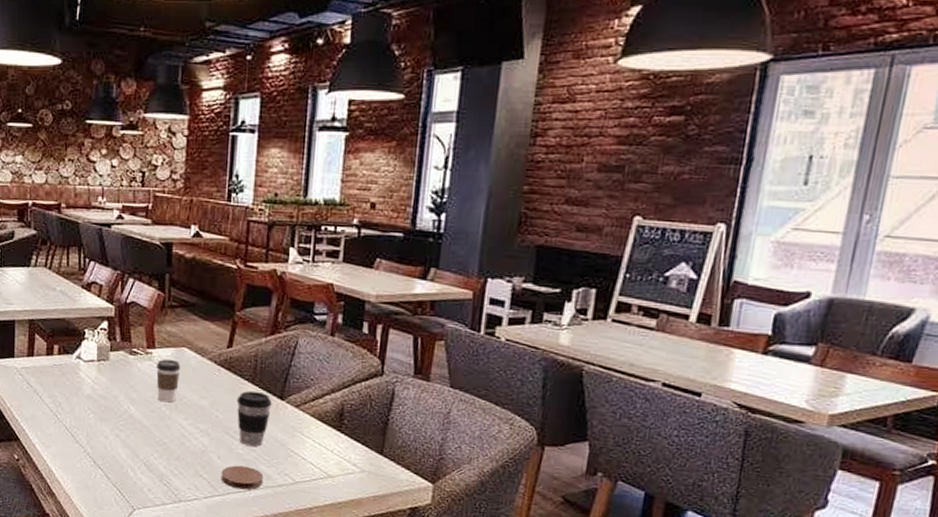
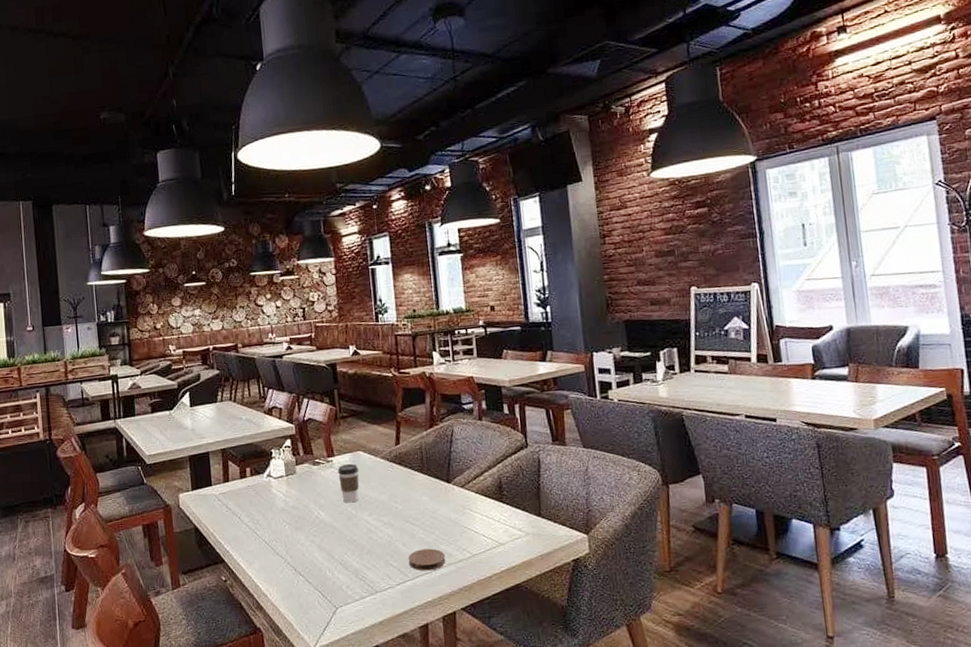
coffee cup: present [236,391,272,446] -> none [410,479,441,529]

